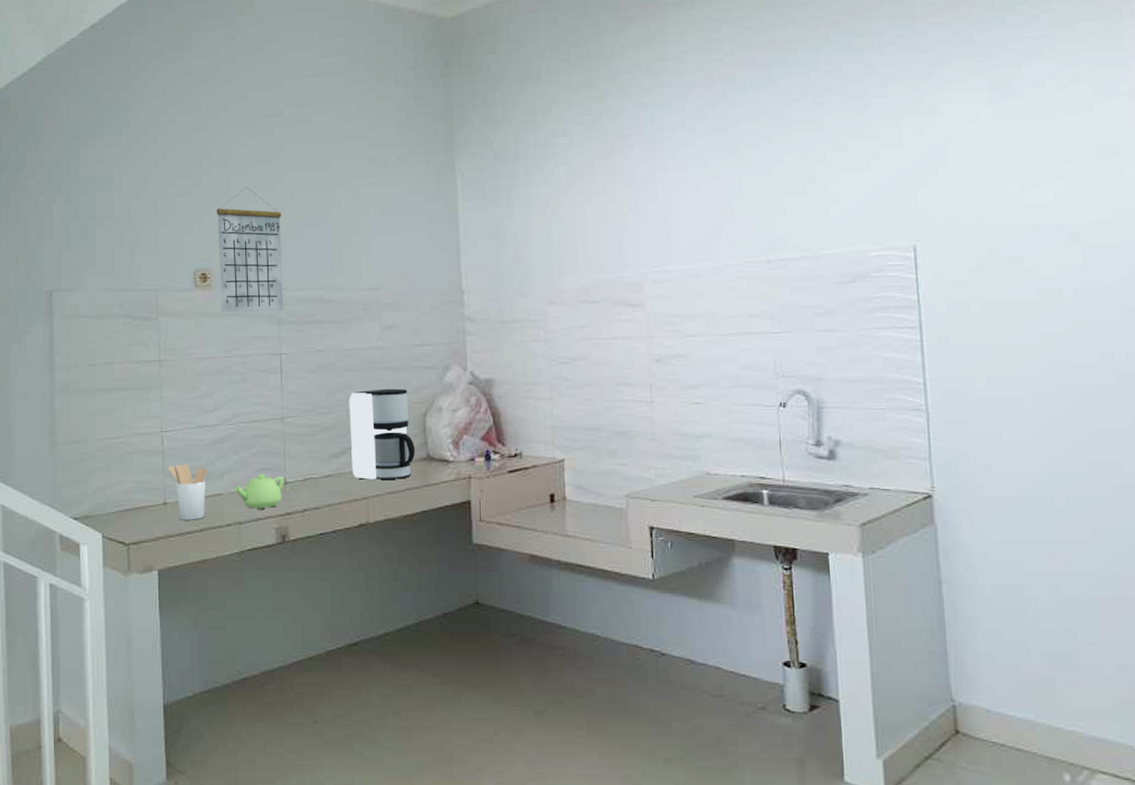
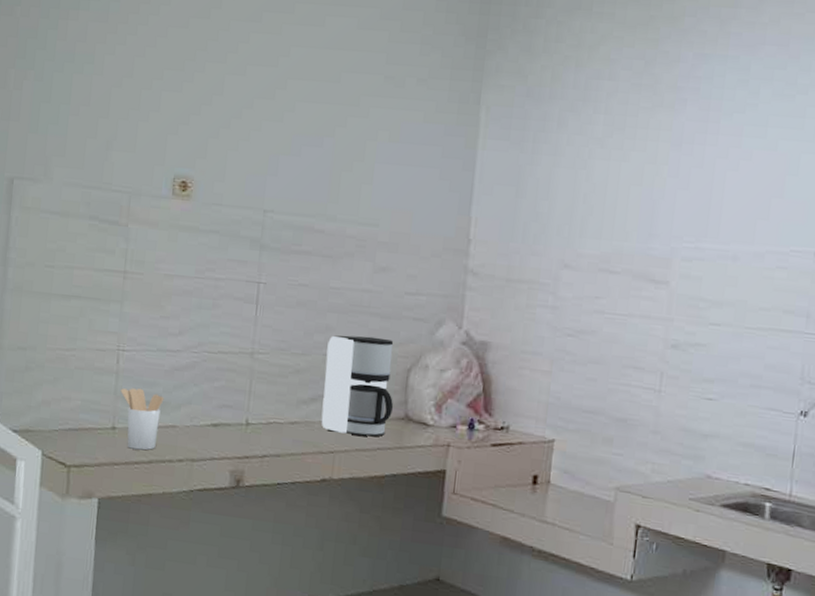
calendar: present [216,187,284,312] -> none [199,89,279,236]
teapot: present [234,473,284,510] -> none [190,410,246,450]

